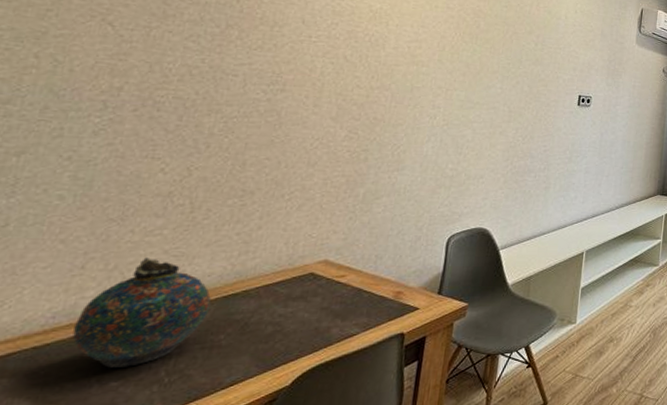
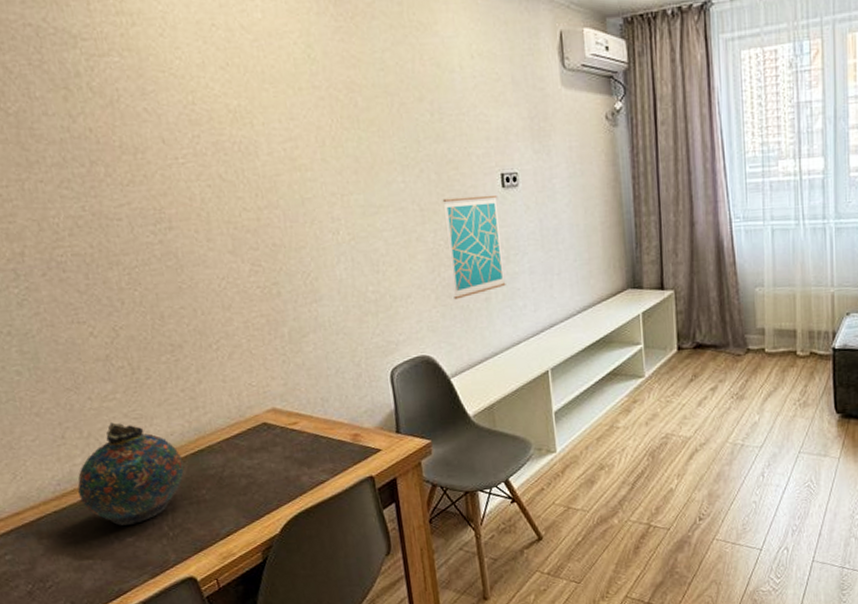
wall art: none [519,106,572,185] -> present [442,194,506,300]

